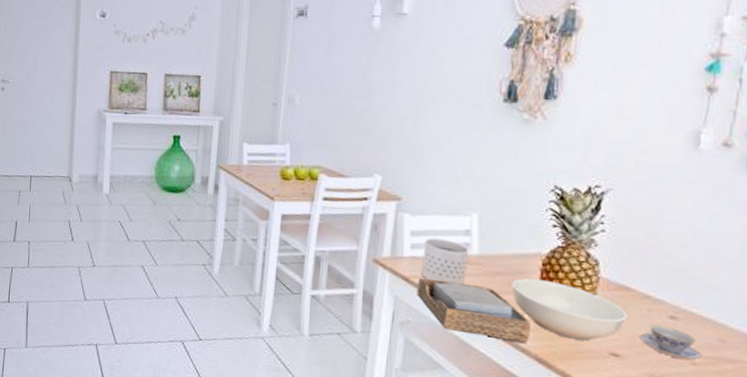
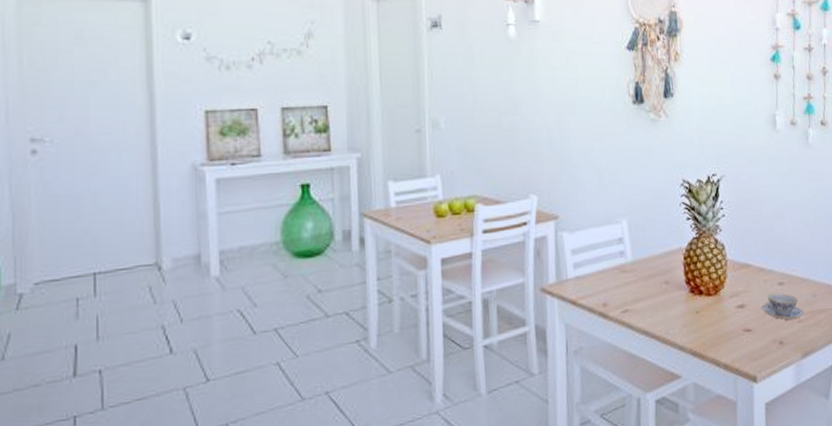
napkin holder: present [417,277,531,343] -> none [584,292,684,347]
mug: present [421,238,470,285] -> none [585,251,625,298]
bowl: present [512,278,628,341] -> none [663,272,751,325]

